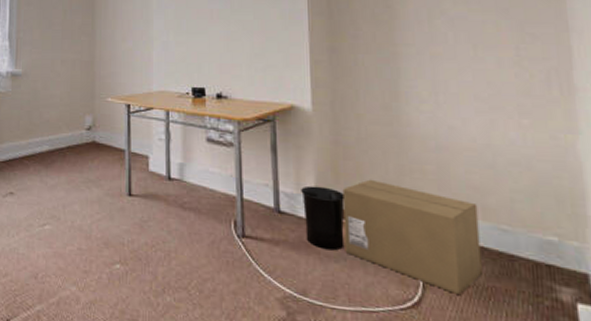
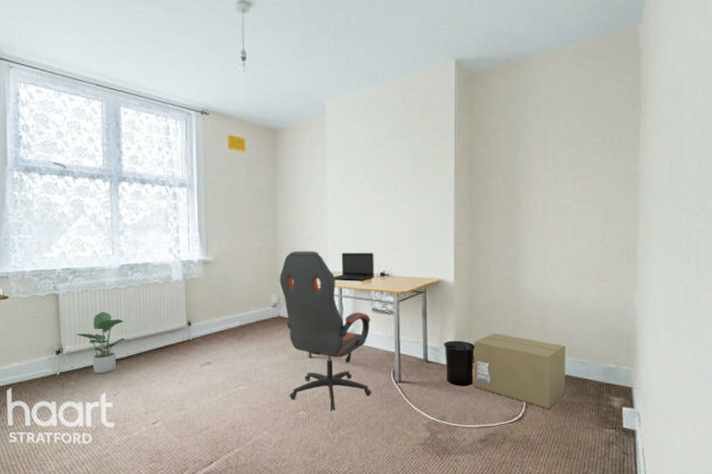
office chair: none [95,65,207,268] -> present [279,251,372,411]
laptop: none [160,68,209,104] -> present [334,252,374,281]

